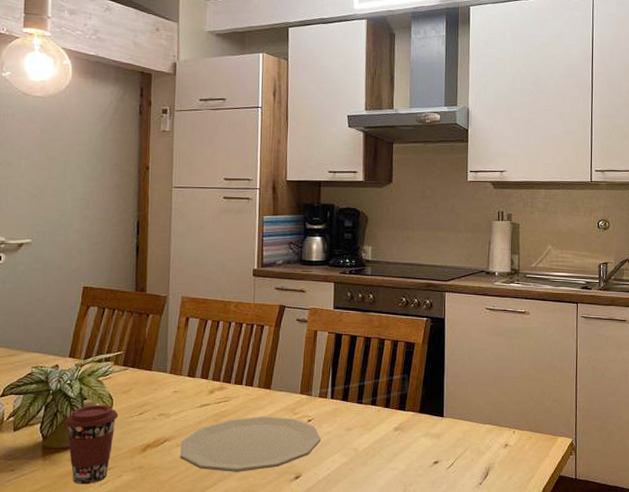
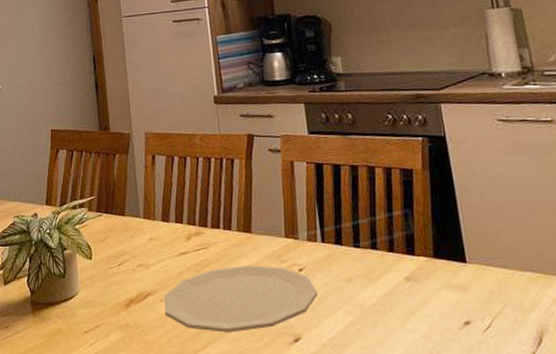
coffee cup: present [65,404,119,485] -> none [49,254,99,345]

